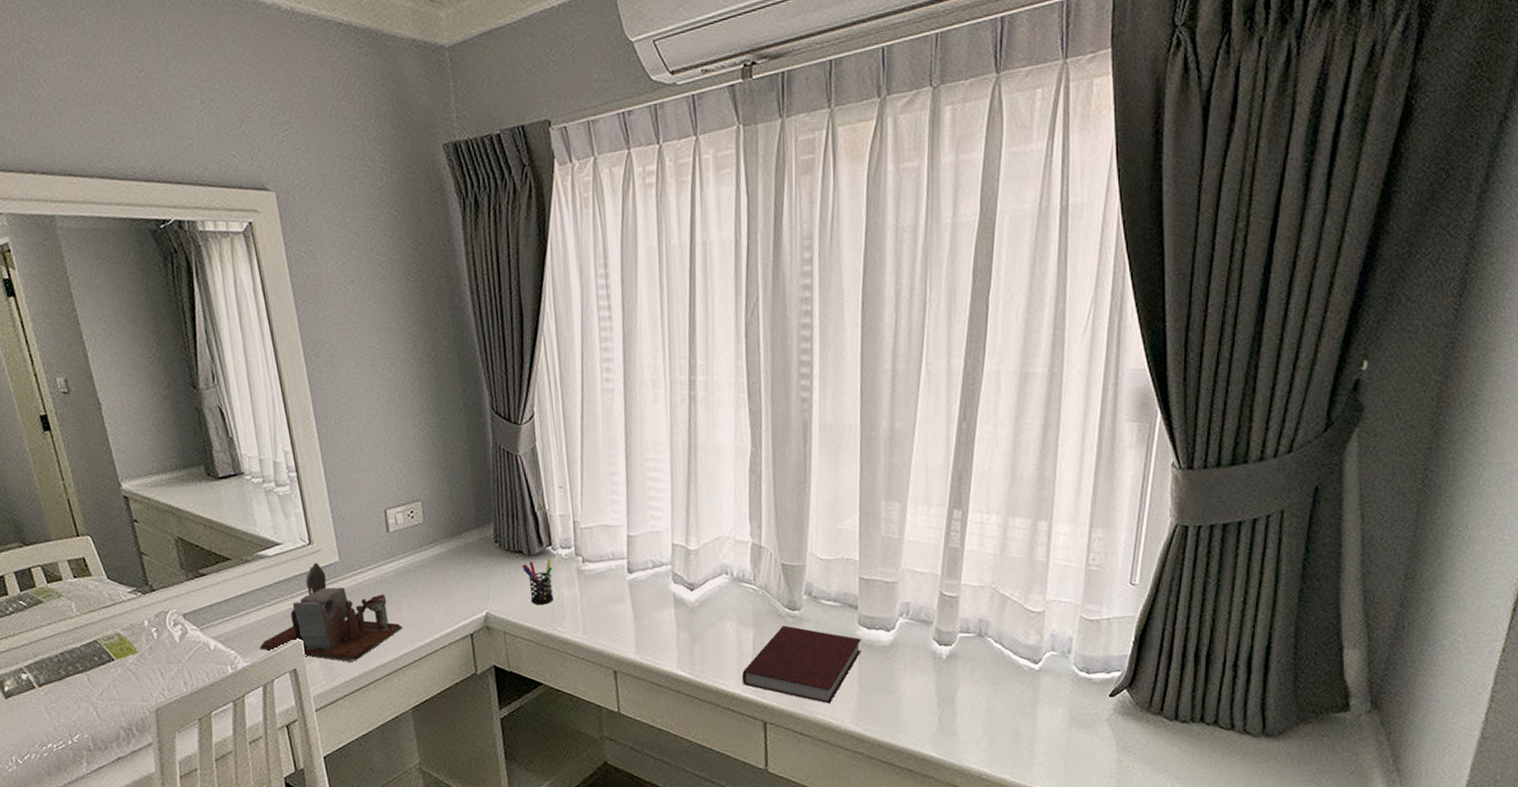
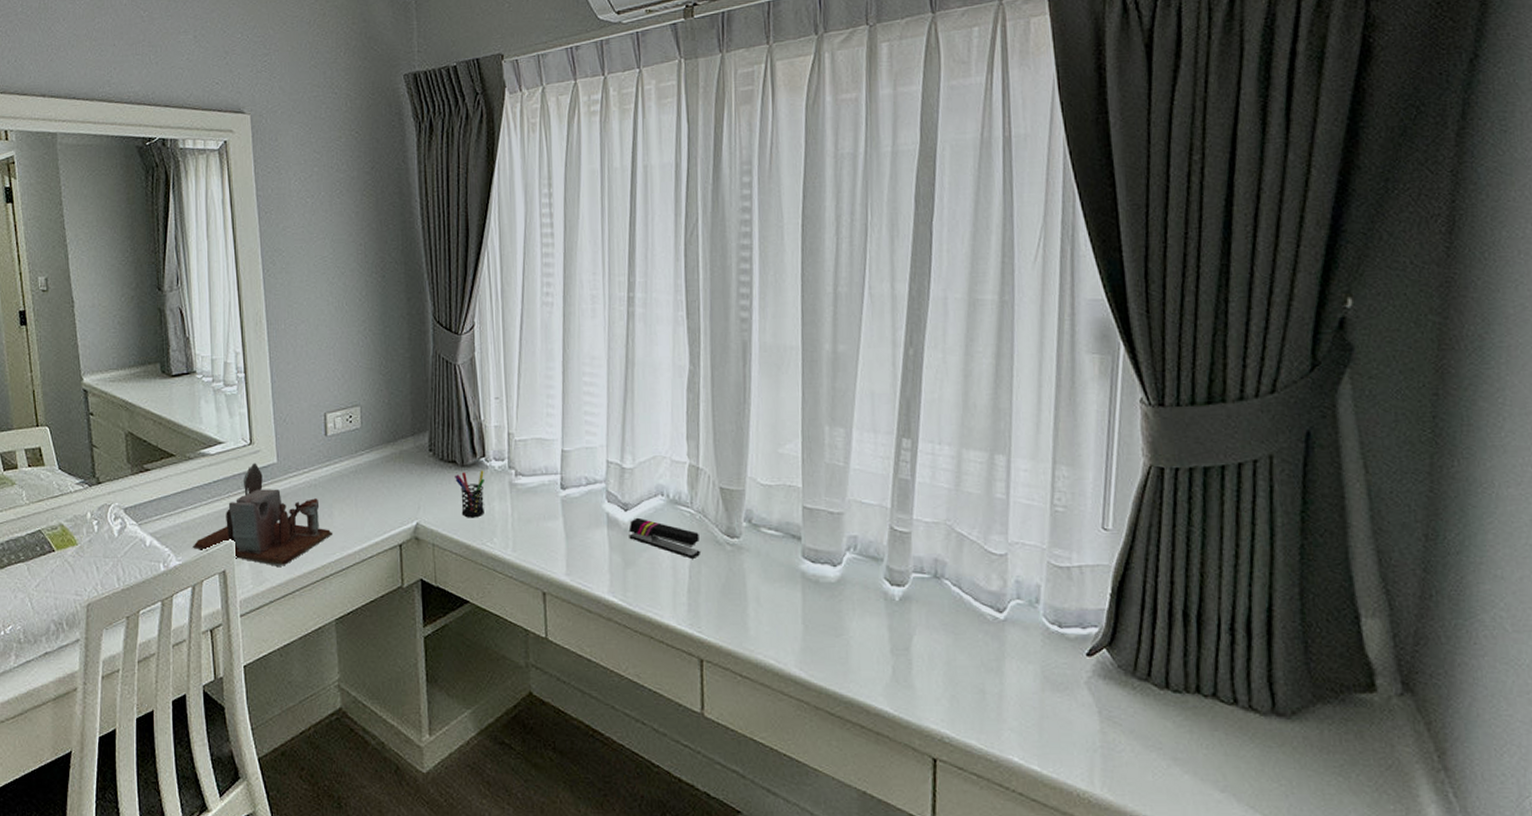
stapler: none [695,596,763,632] -> present [628,517,700,559]
notebook: present [742,625,861,704] -> none [677,554,806,644]

